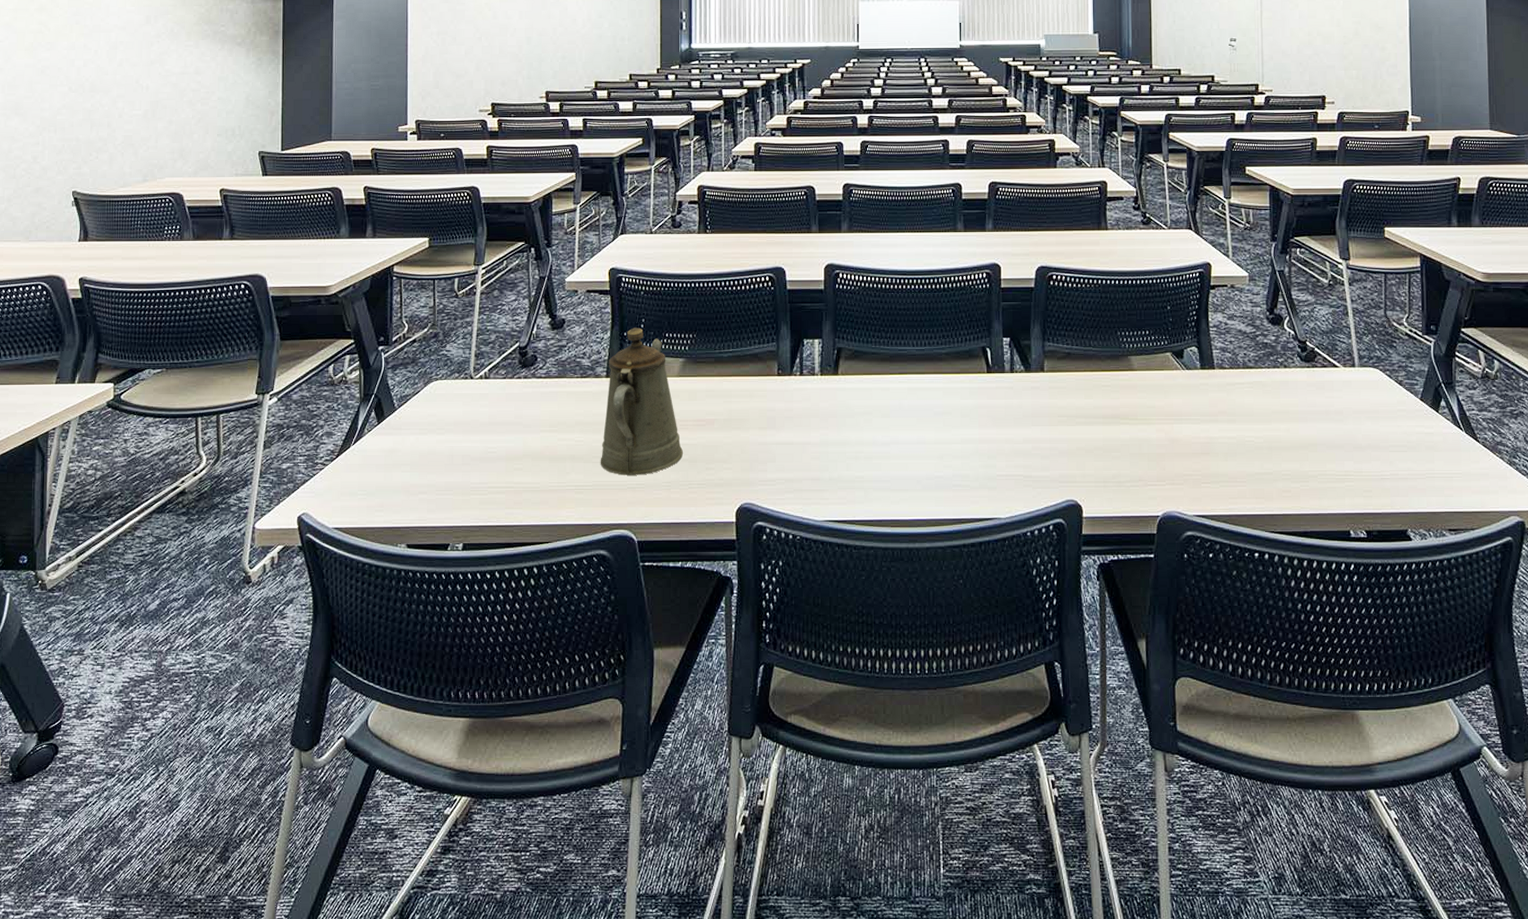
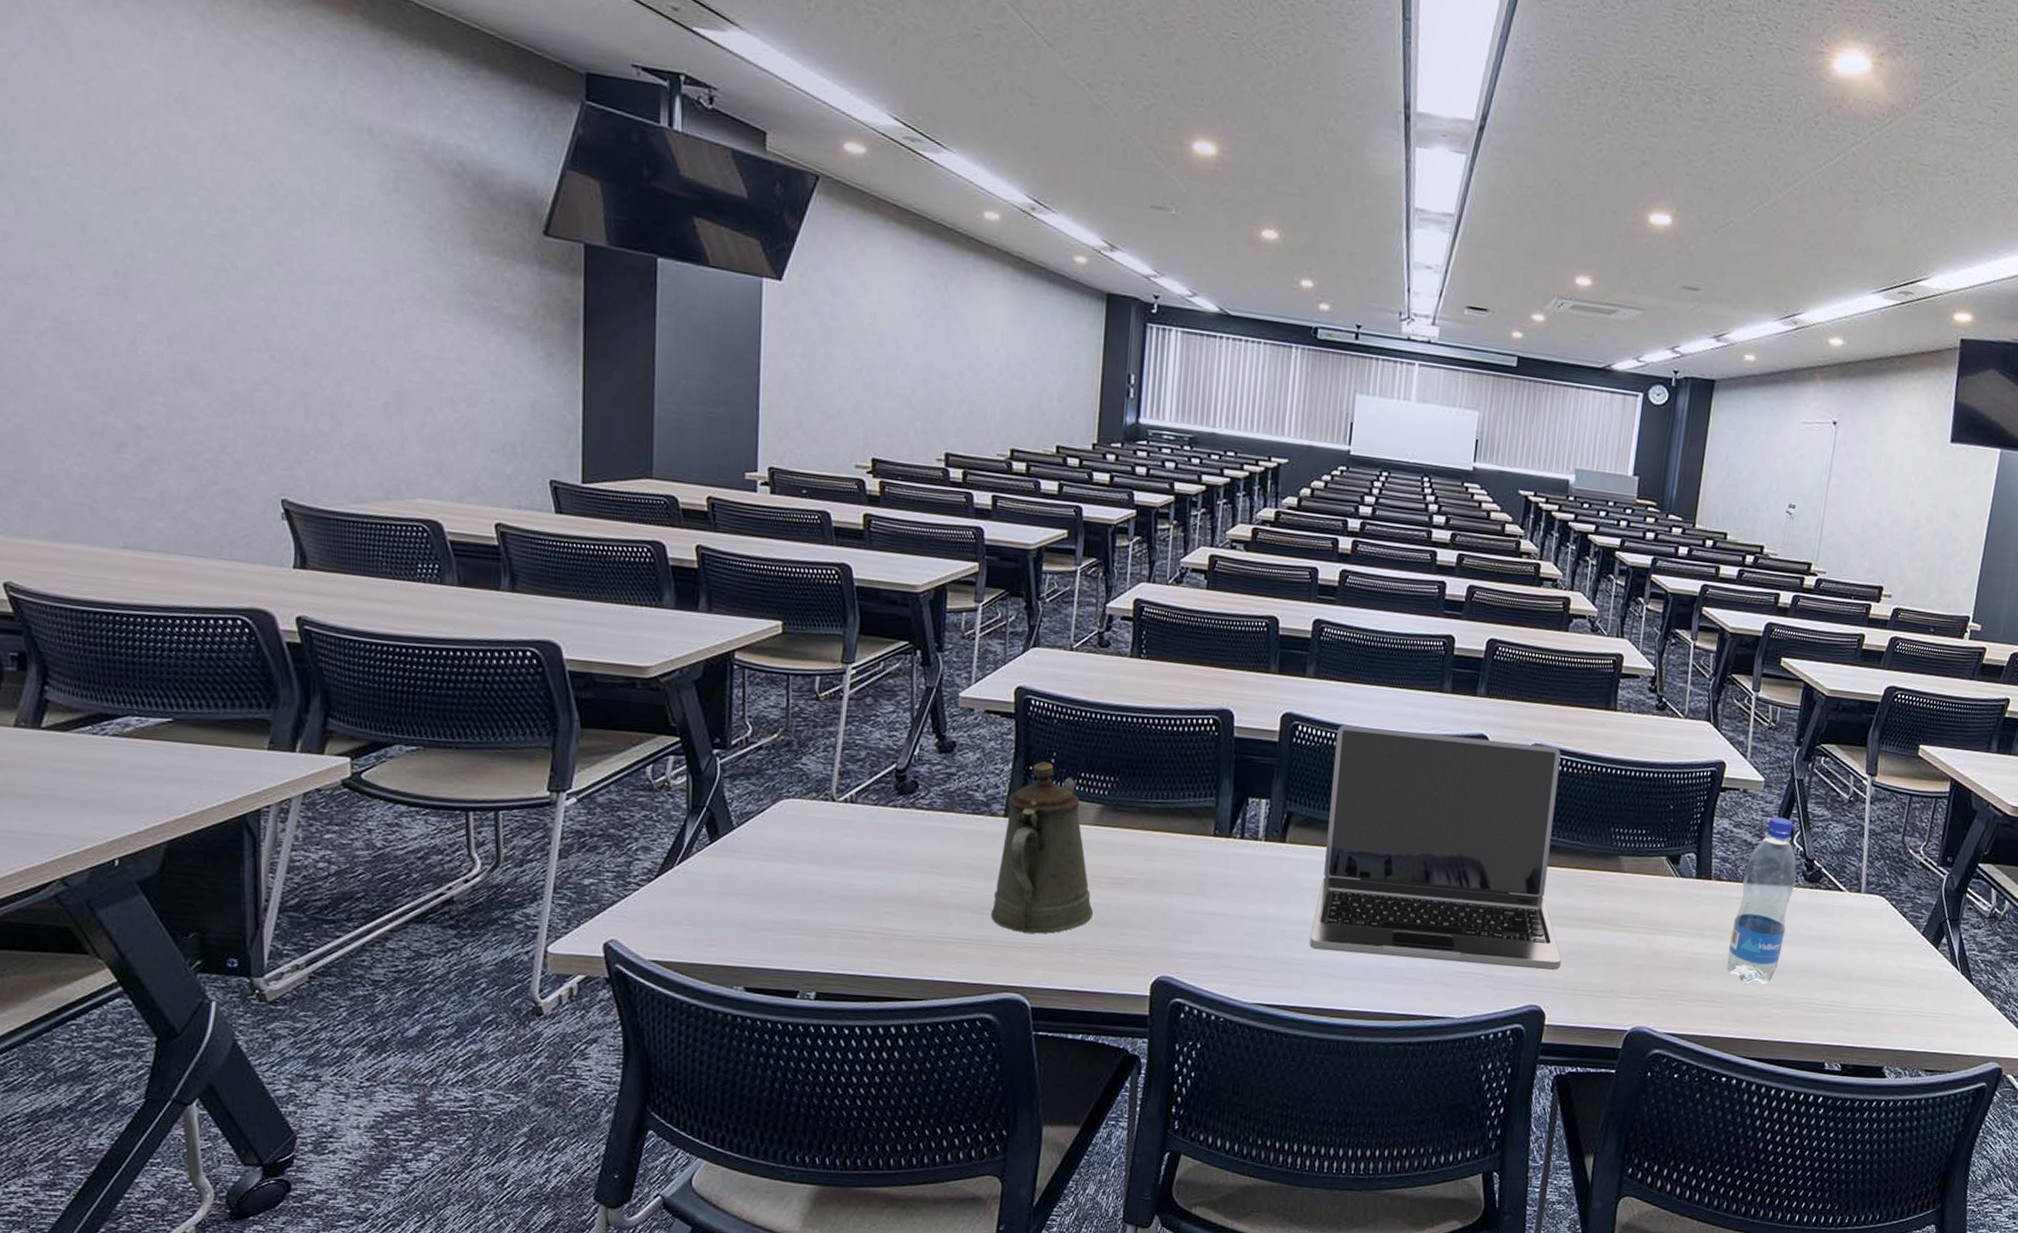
laptop: none [867,267,1091,467] -> present [1309,724,1562,970]
bottle: none [1241,306,1293,461] -> present [1727,817,1798,984]

